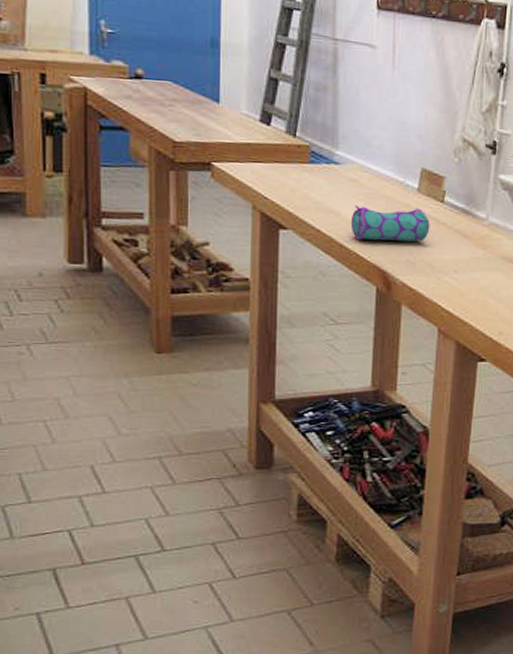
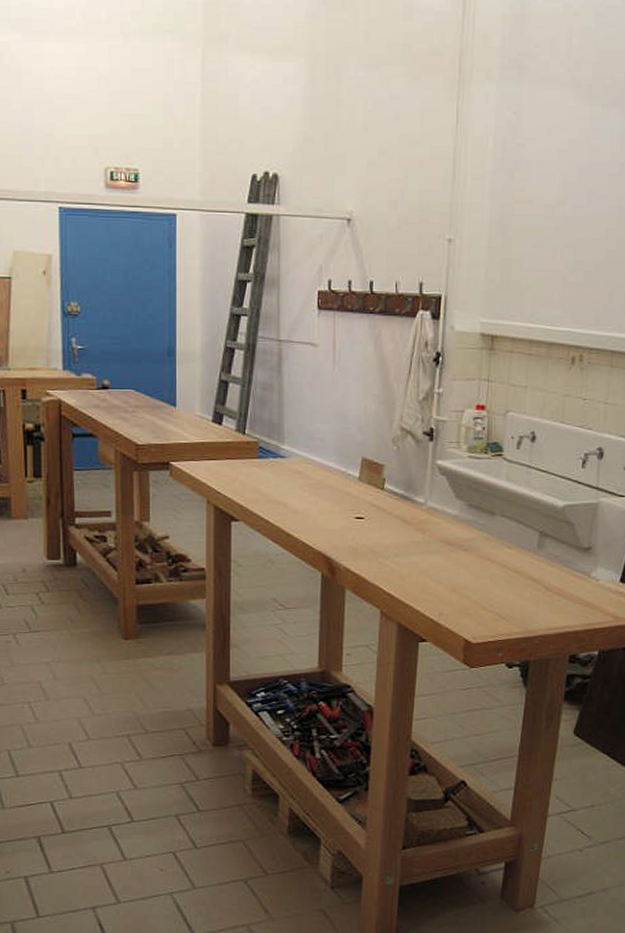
pencil case: present [350,205,430,242] -> none [296,496,371,529]

